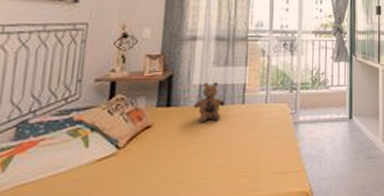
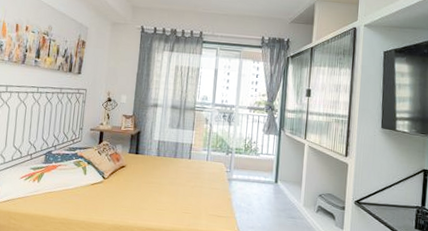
teddy bear: present [194,82,225,122] -> none [154,139,176,170]

